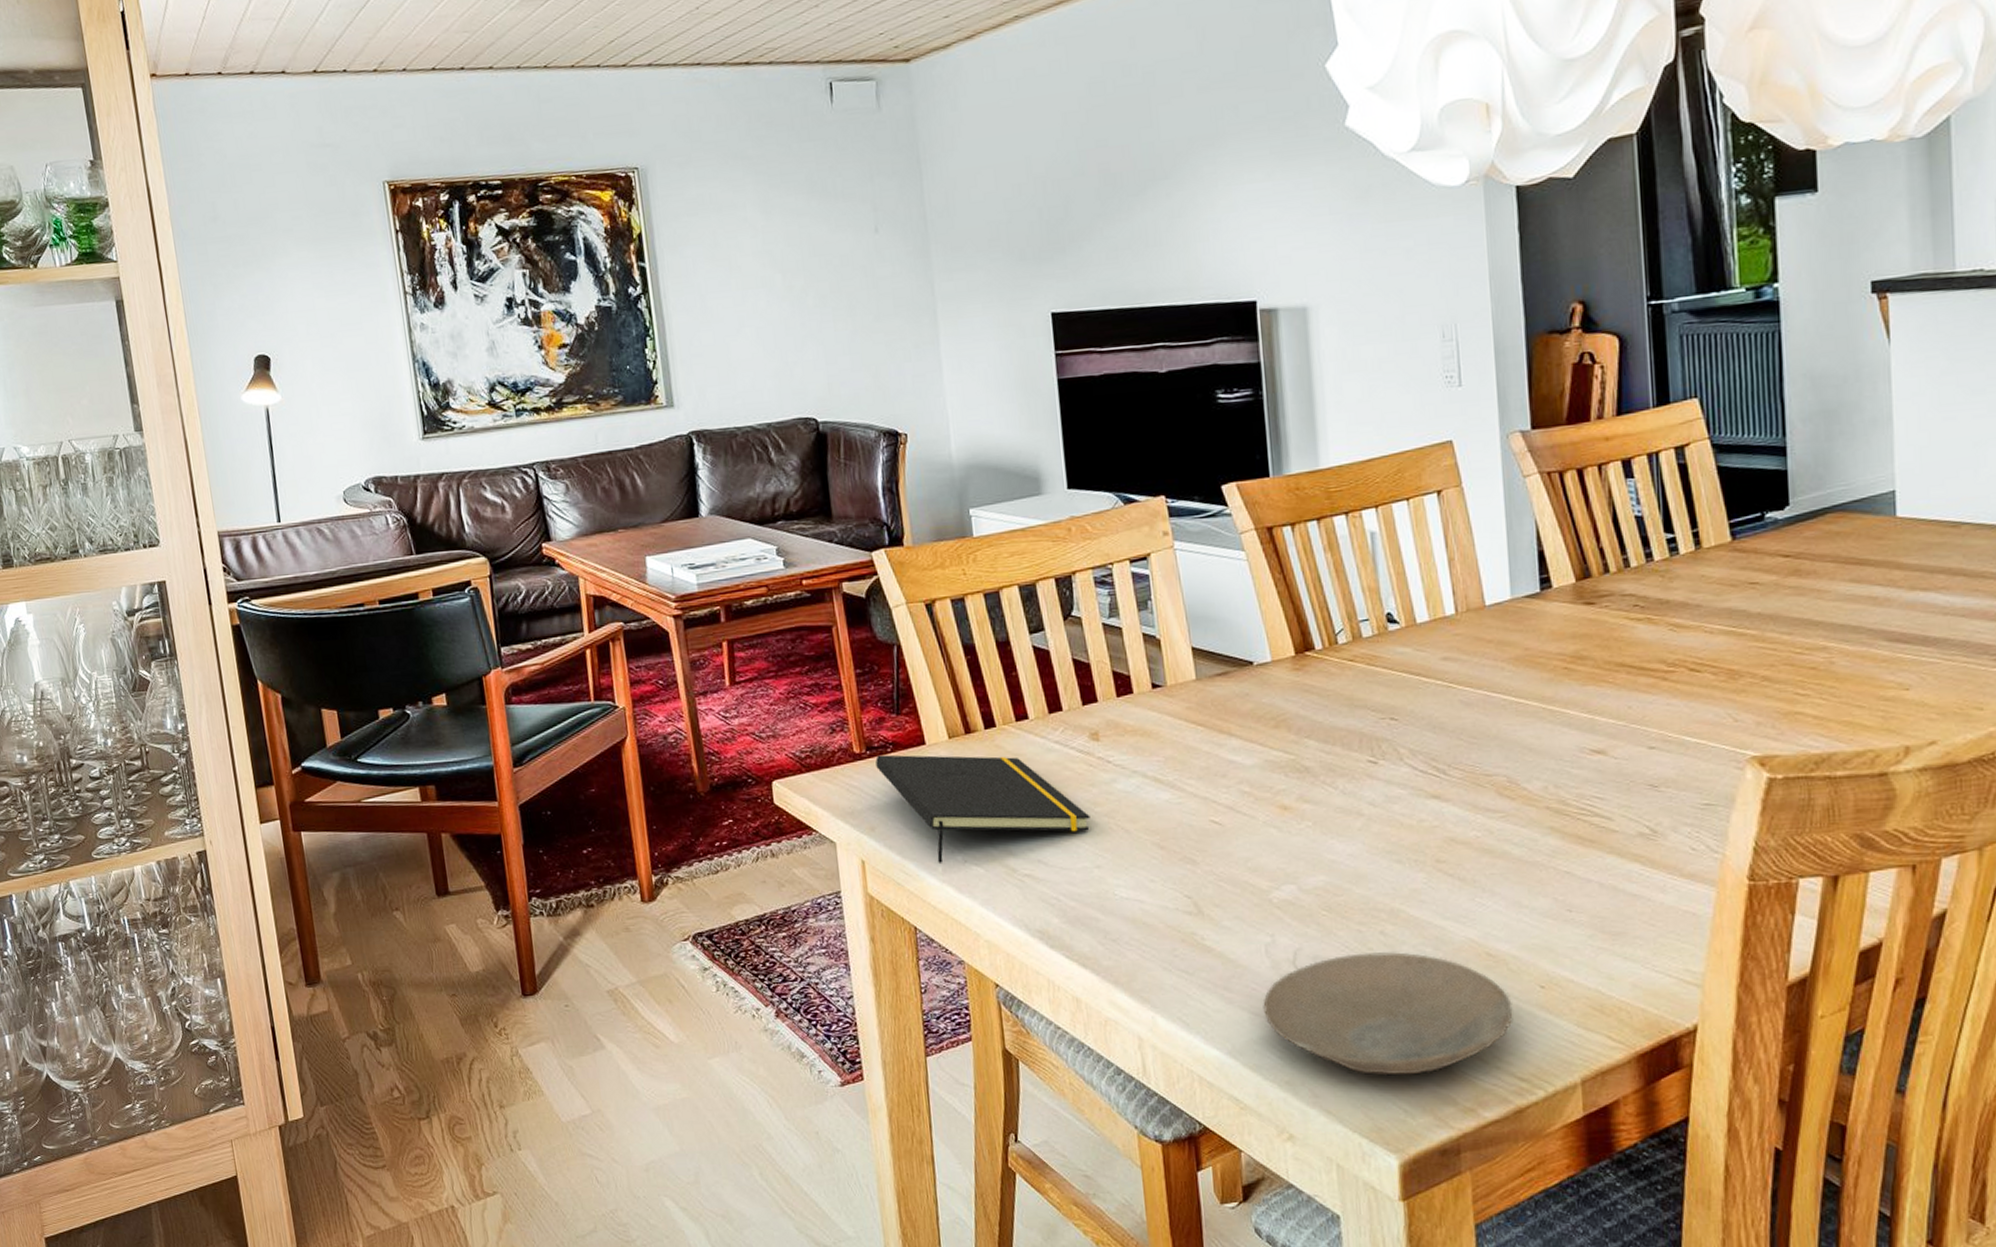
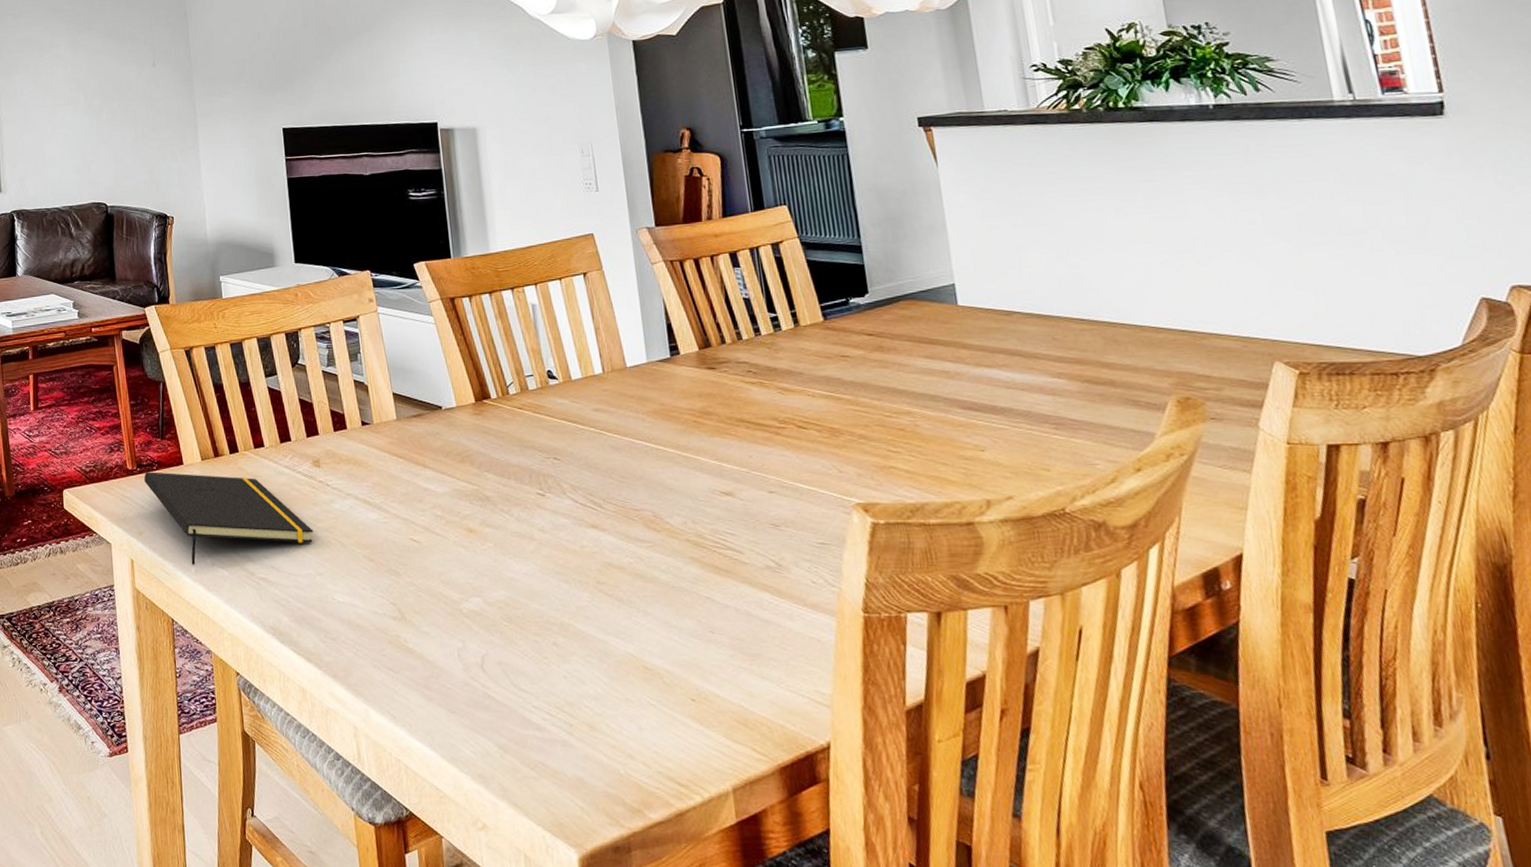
plate: present [1262,952,1513,1076] -> none [457,661,670,775]

